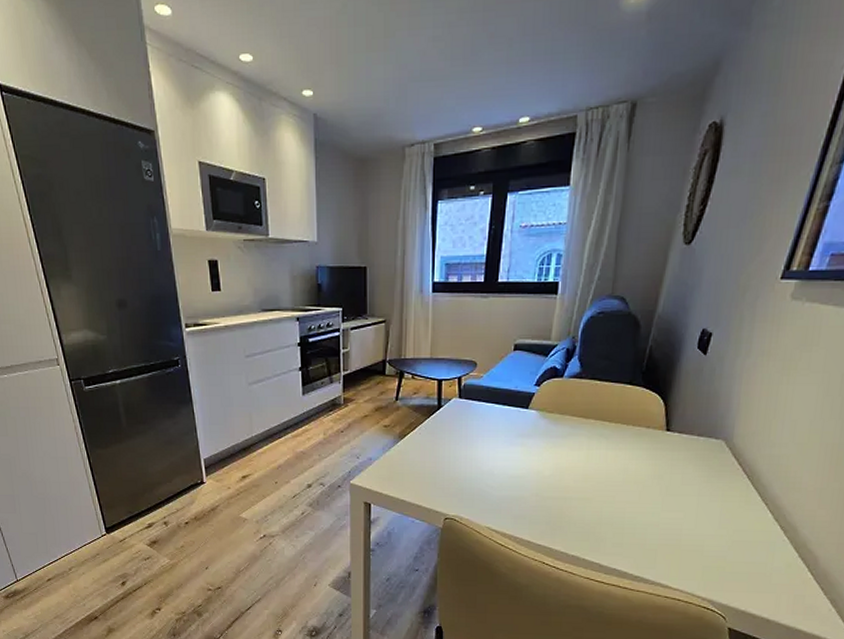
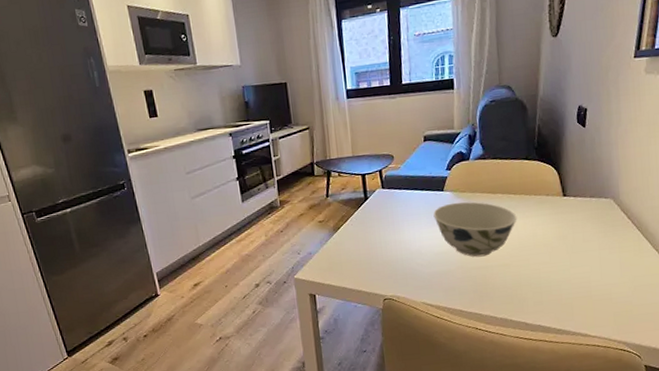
bowl: none [513,423,609,487] -> present [433,201,517,257]

